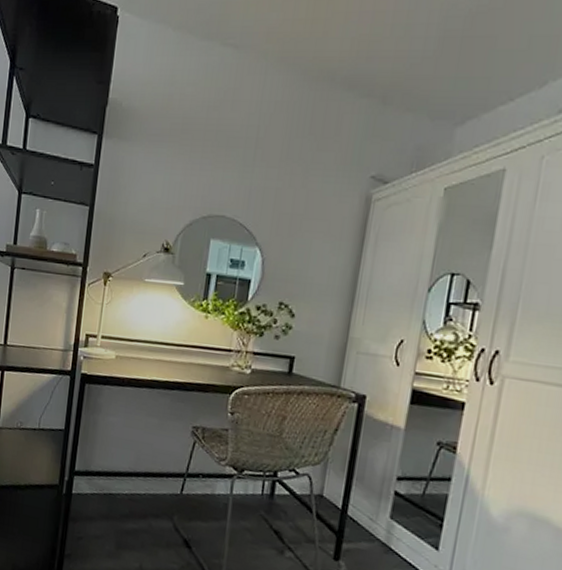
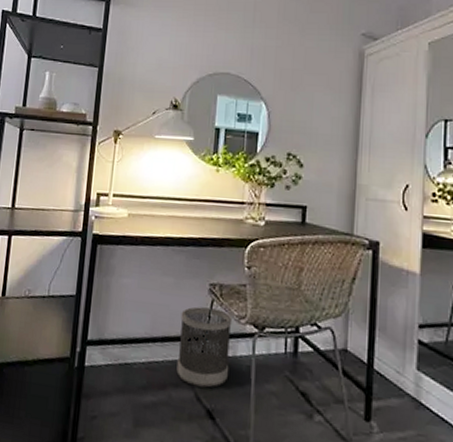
wastebasket: none [157,447,213,520] -> present [176,306,233,388]

